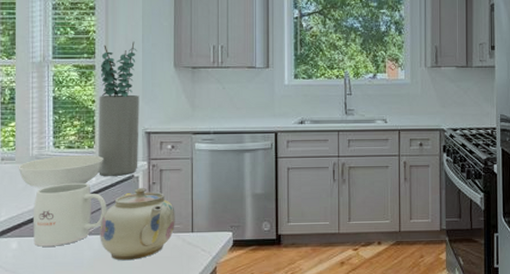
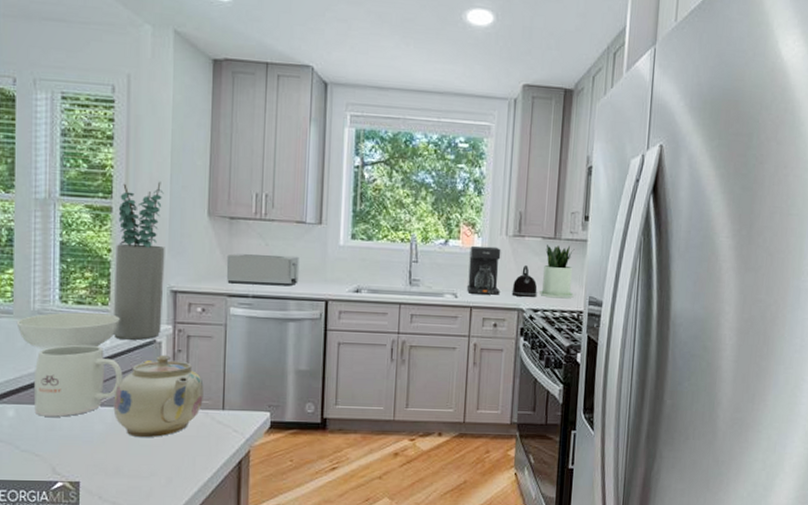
toaster: none [191,96,252,123] -> present [226,254,299,287]
coffee maker: none [394,77,423,119] -> present [466,245,501,295]
kettle: none [433,91,455,119] -> present [511,265,538,298]
planter: none [456,72,487,118] -> present [538,245,574,299]

